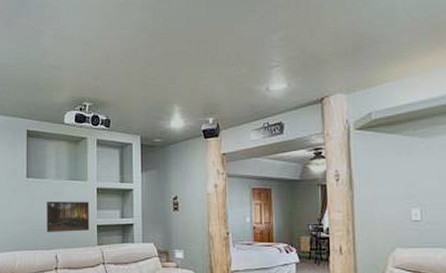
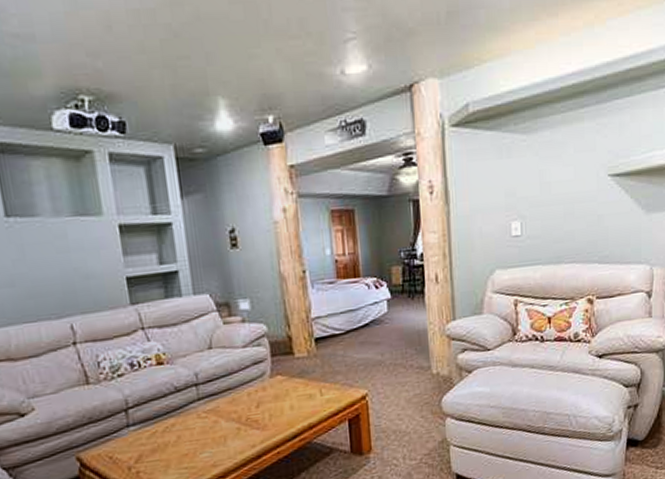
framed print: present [47,201,90,232] -> none [44,244,116,294]

